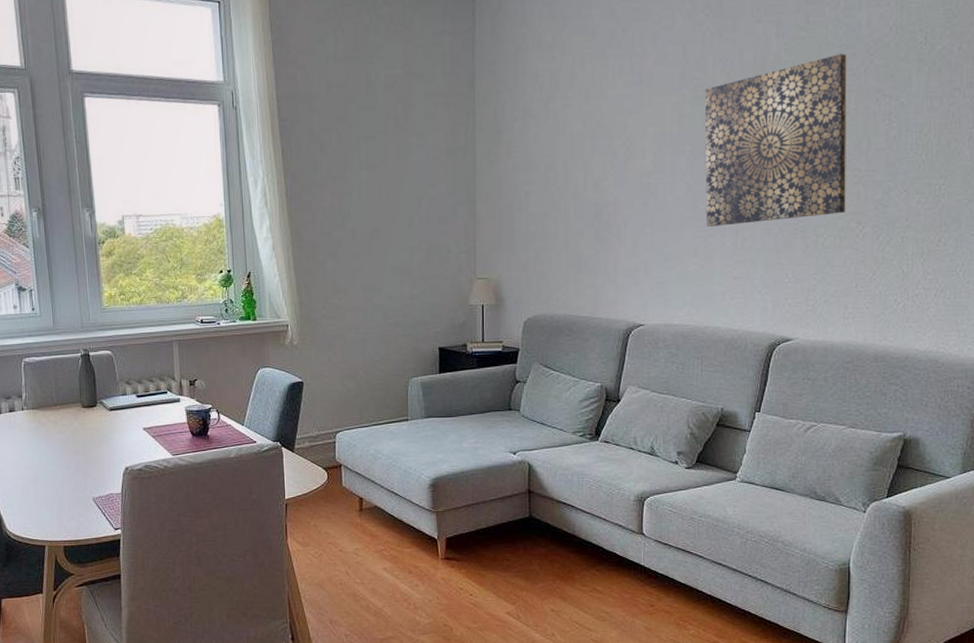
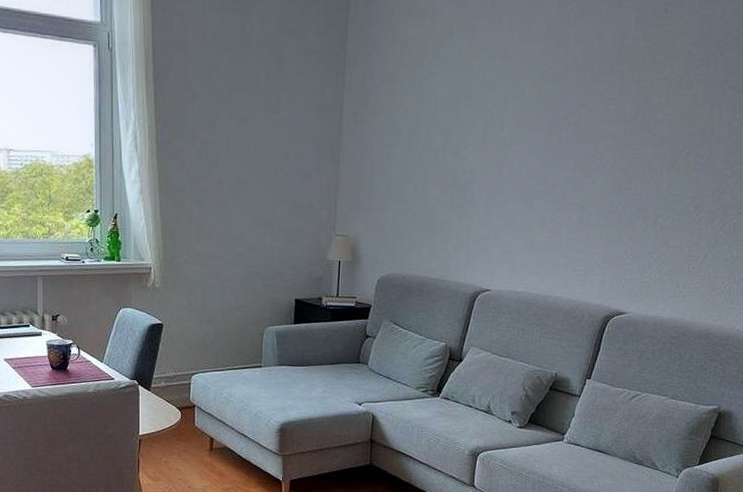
wall art: present [705,54,847,227] -> none [555,44,700,202]

